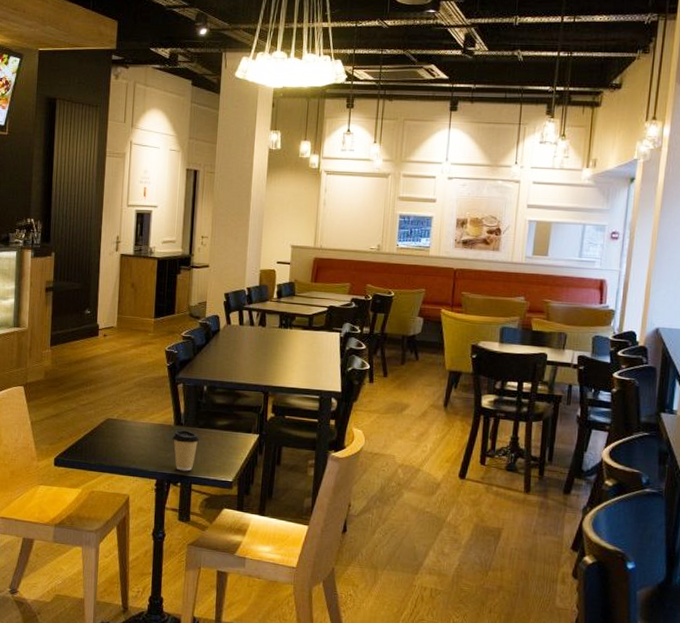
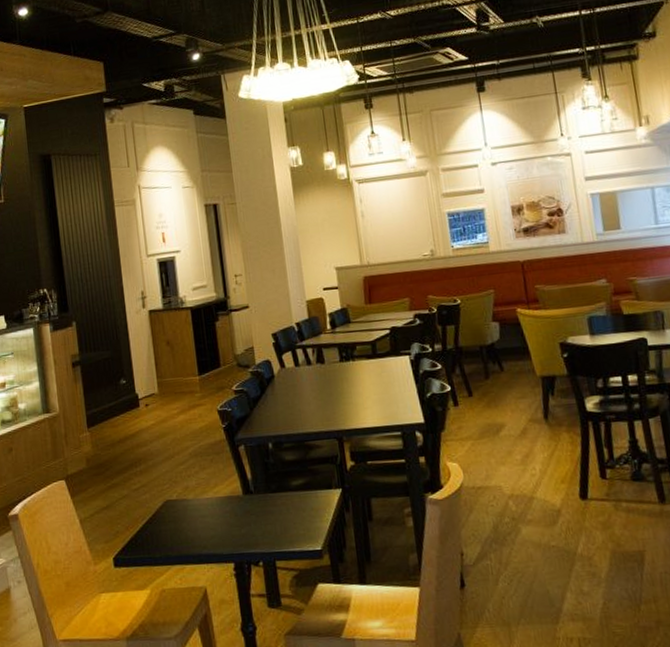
coffee cup: present [172,430,200,471] -> none [243,498,276,548]

